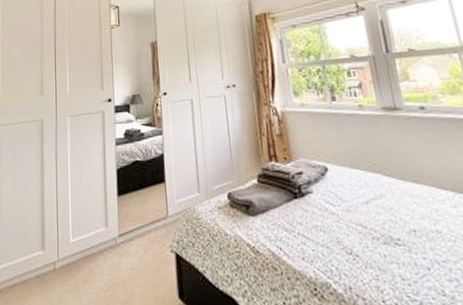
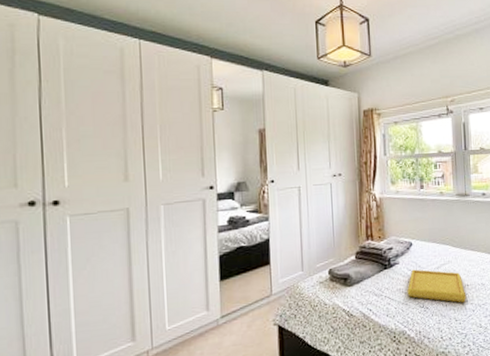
serving tray: none [326,202,416,255] -> present [407,269,467,303]

